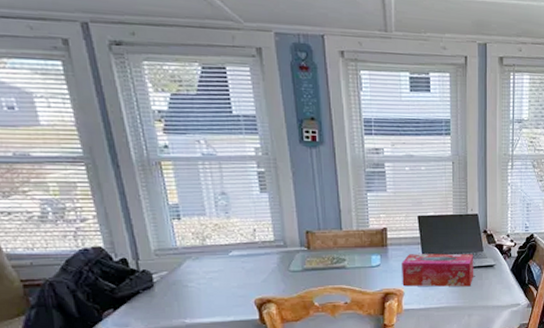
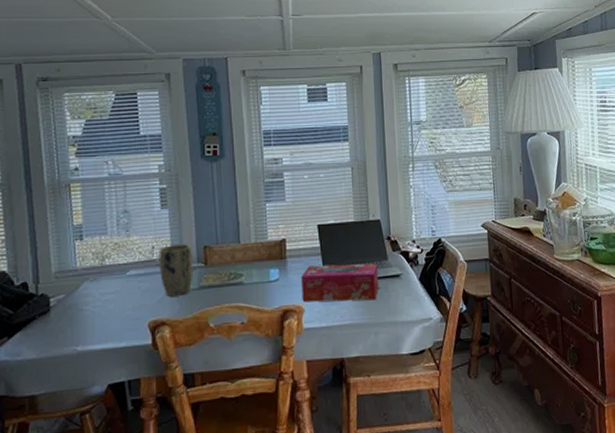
plant pot: none [260,228,297,277] -> present [159,244,193,297]

